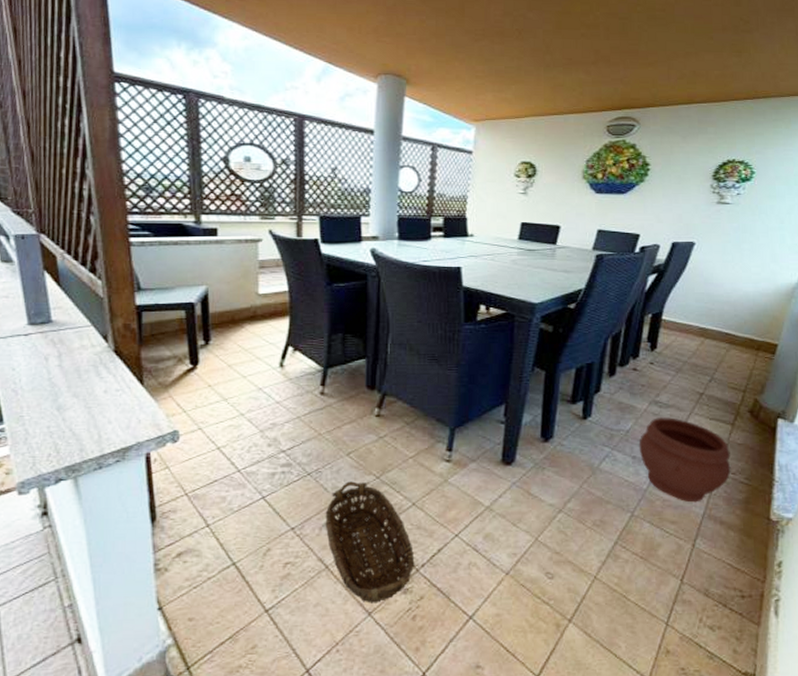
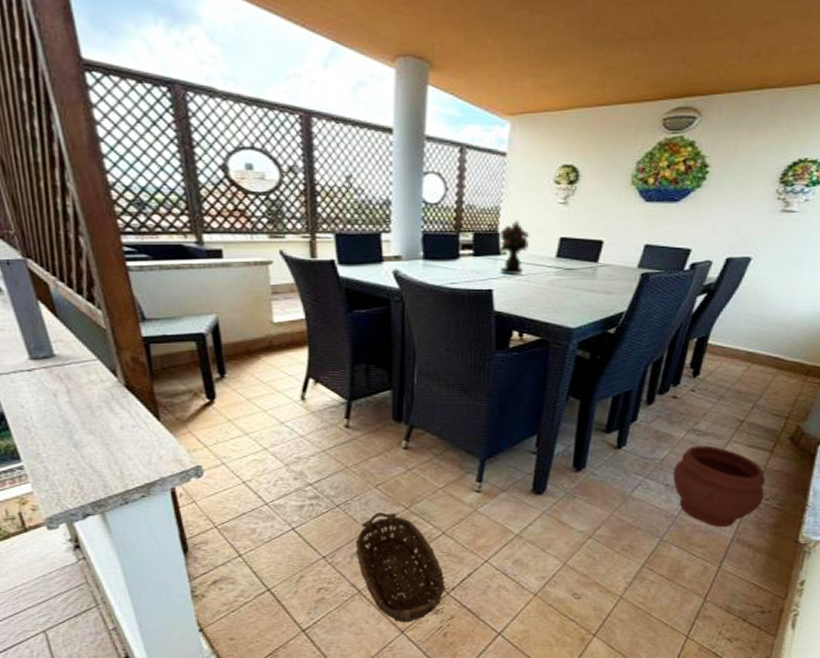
bouquet: none [466,207,494,254] -> present [498,220,530,275]

